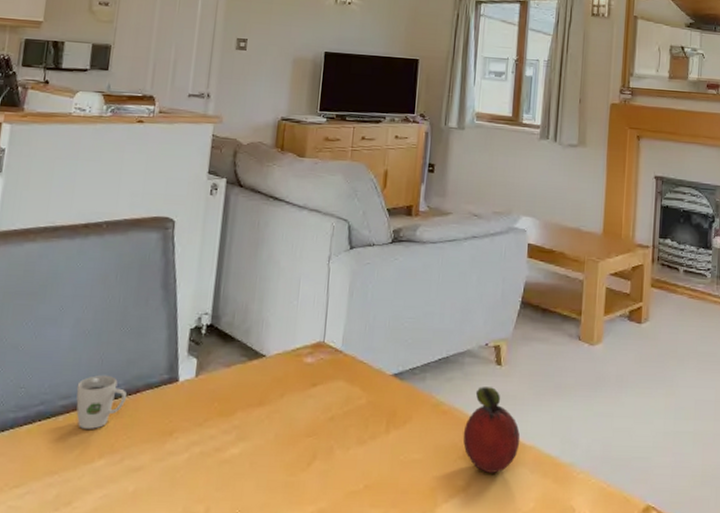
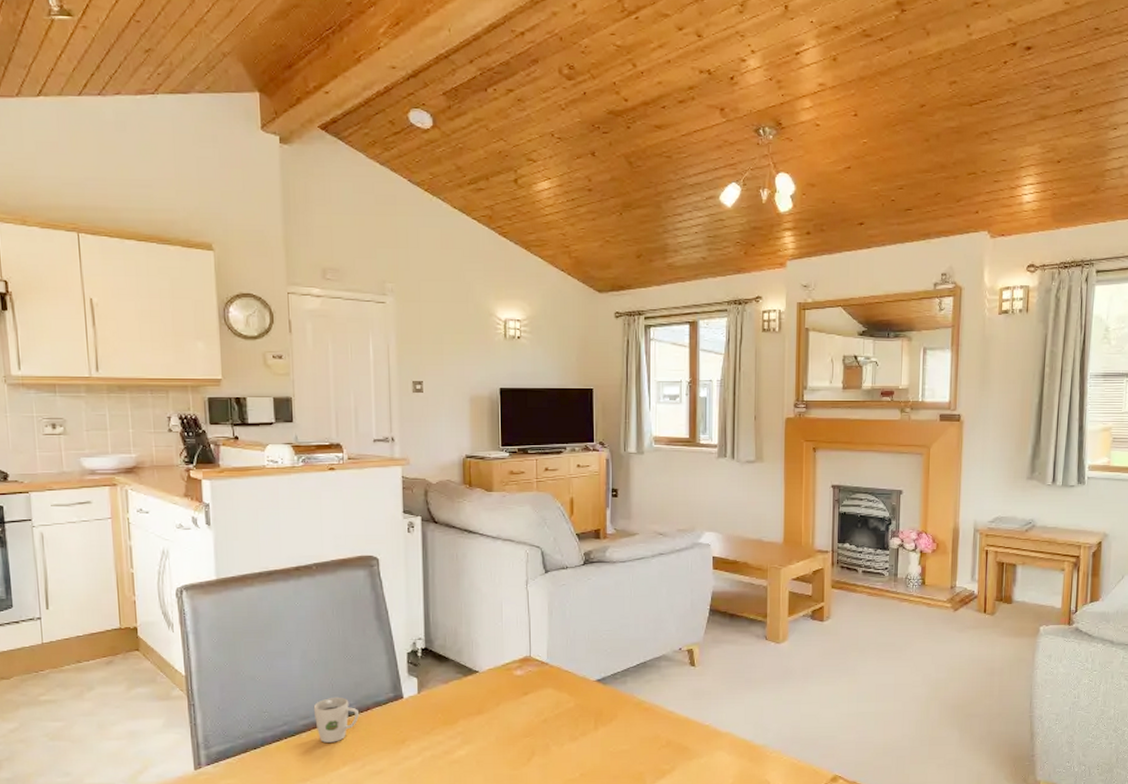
fruit: present [463,387,521,473] -> none [664,685,717,757]

